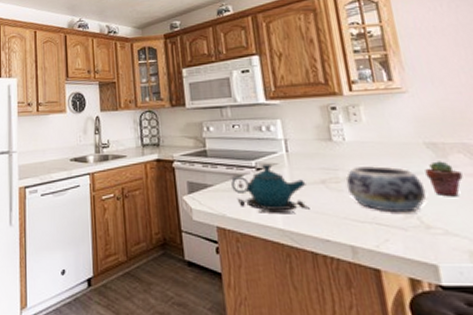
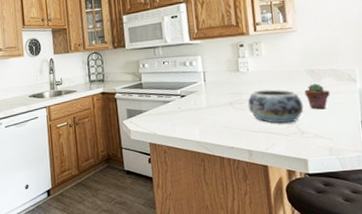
teapot: present [231,163,308,213] -> none [161,91,219,130]

